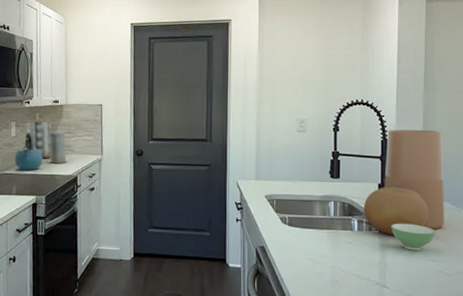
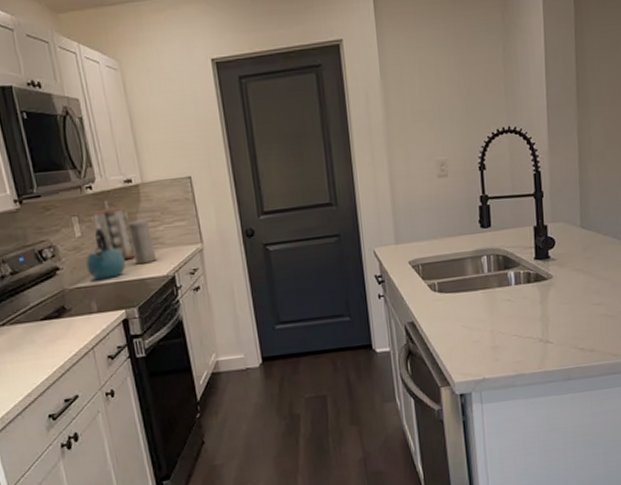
fruit: present [363,187,428,236] -> none [519,227,589,284]
vase: present [384,129,445,230] -> none [539,152,606,270]
bowl: present [391,223,436,251] -> none [550,266,598,298]

